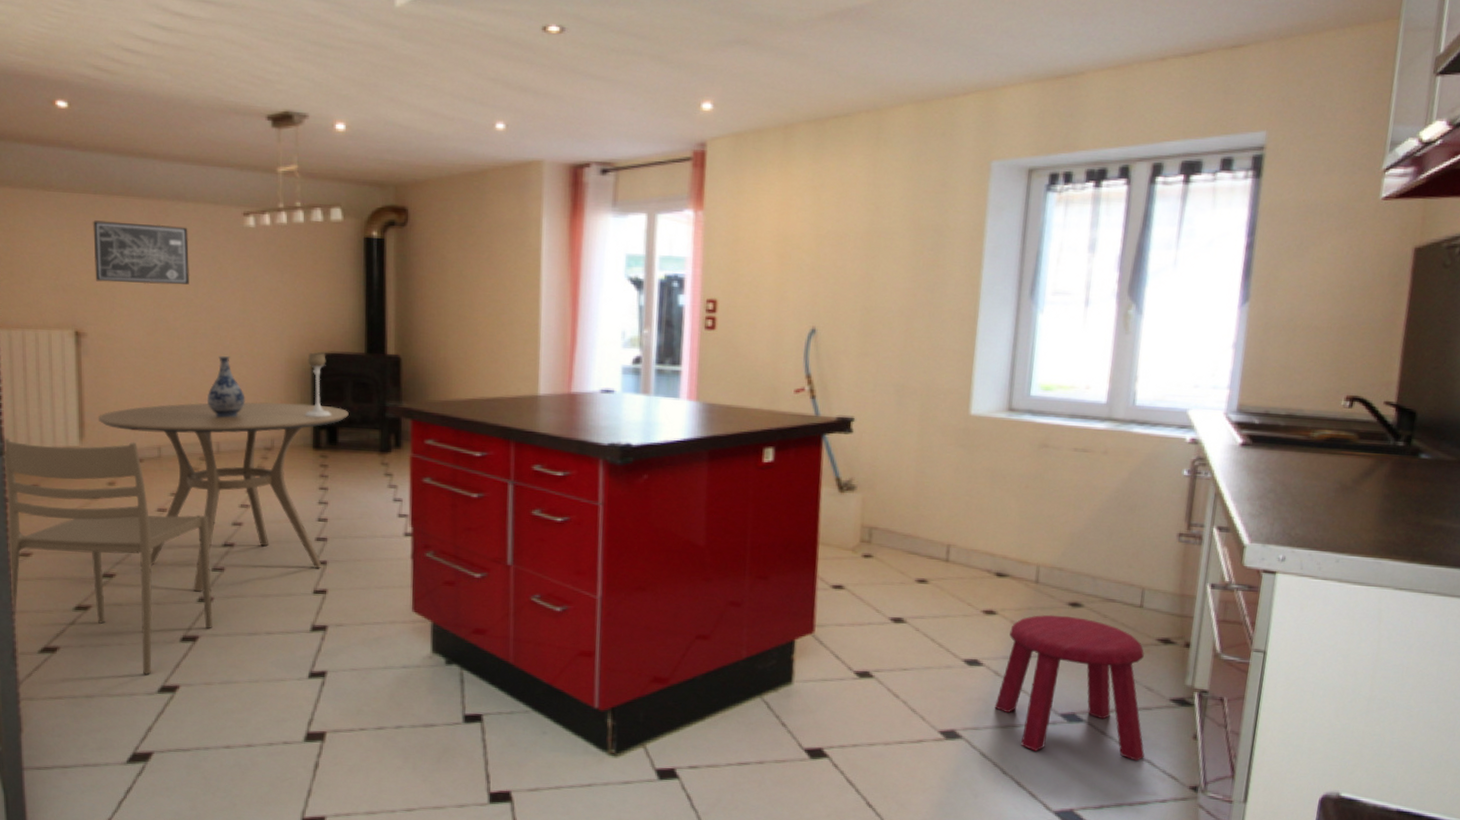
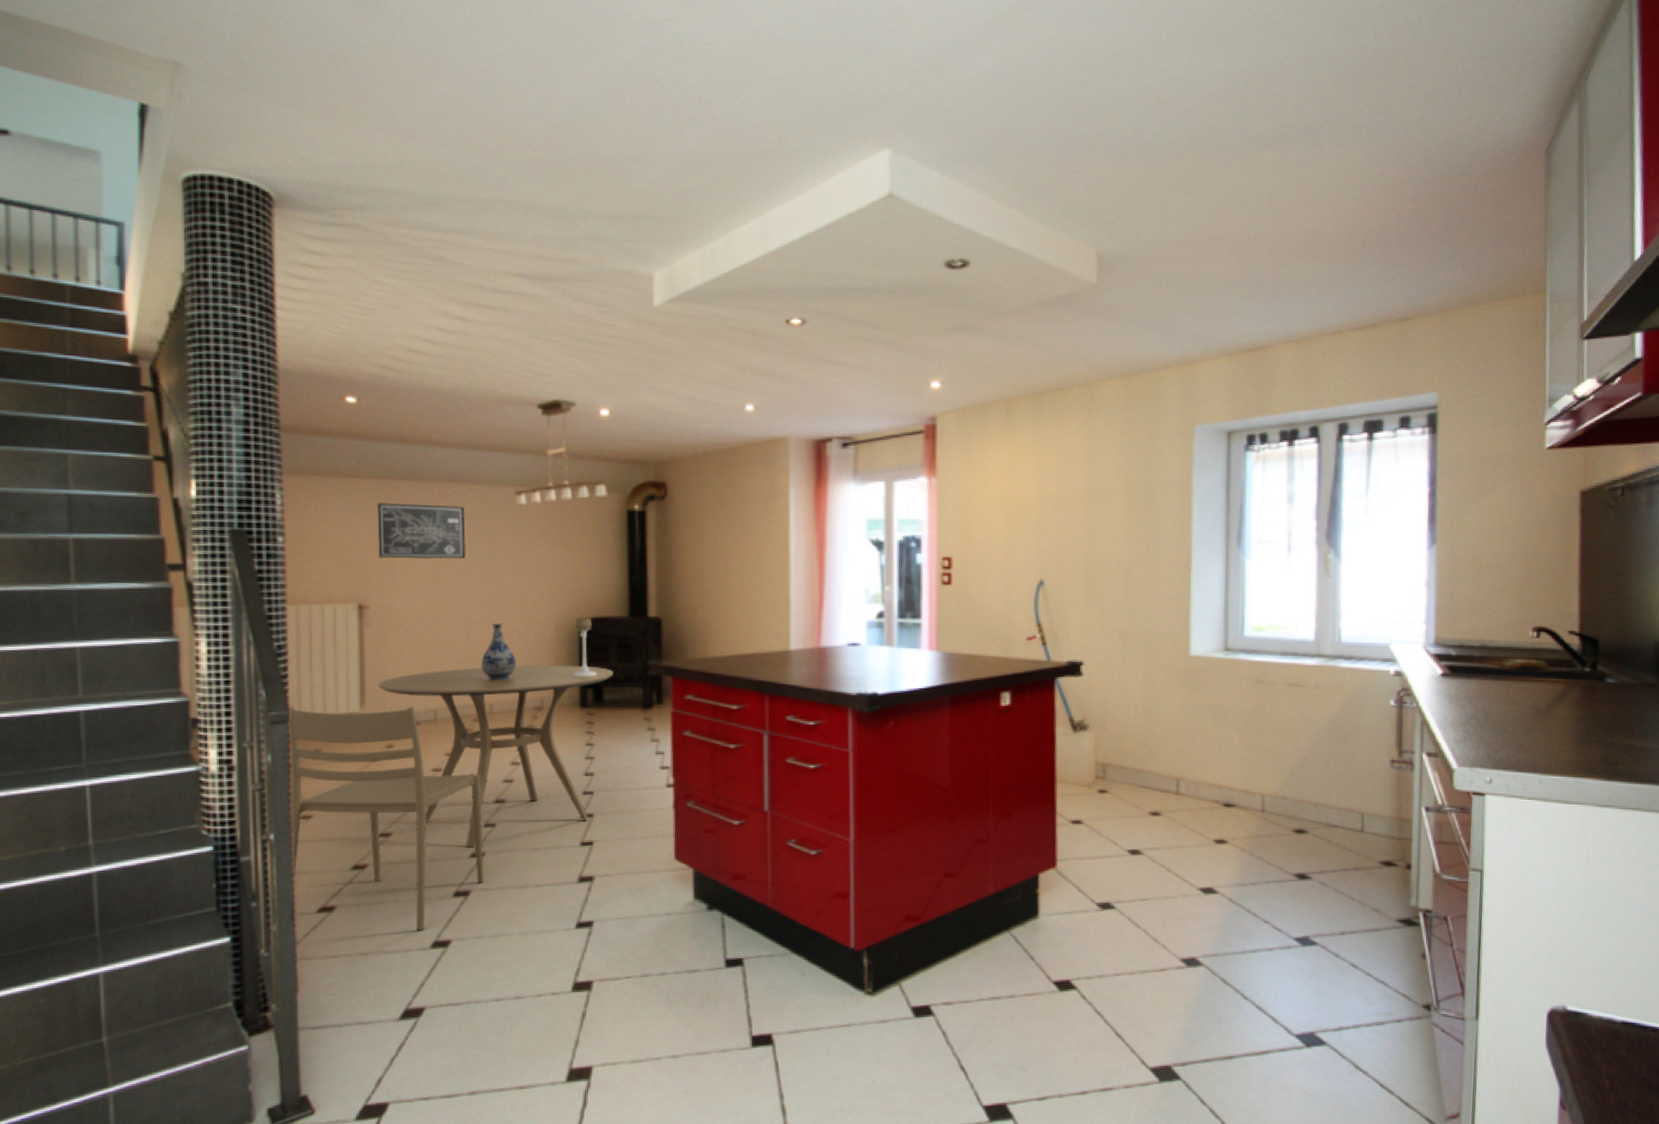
stool: present [994,614,1145,761] -> none [1231,842,1377,982]

